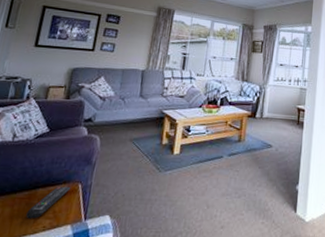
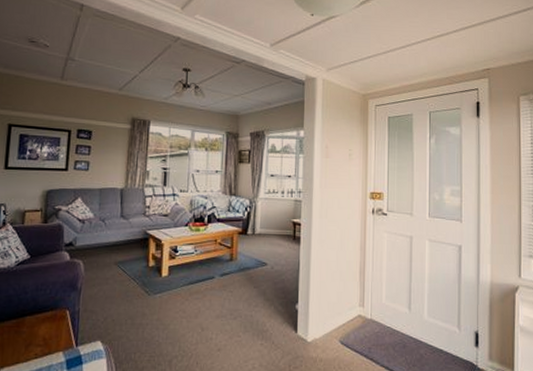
remote control: present [26,186,71,219] -> none [16,313,59,347]

